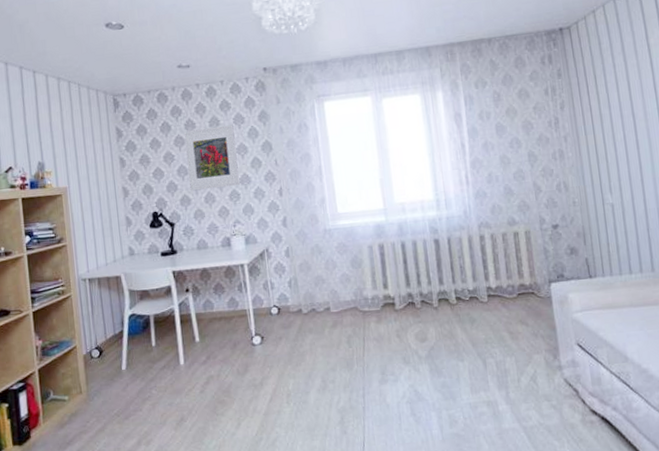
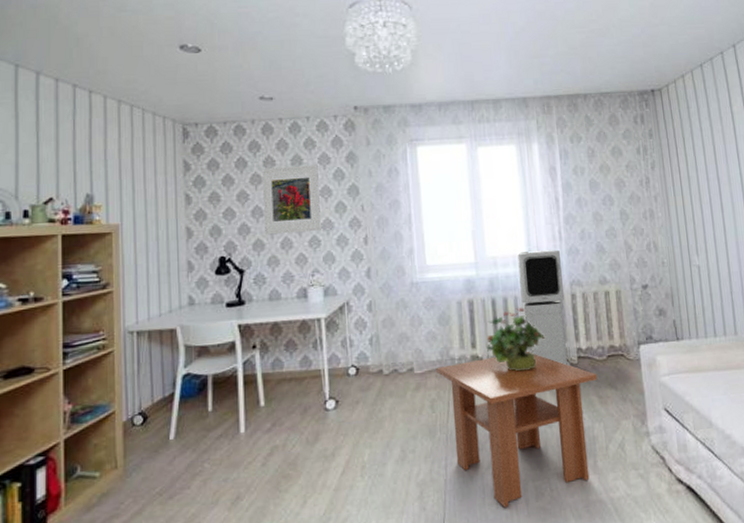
coffee table: none [351,290,508,433] -> present [436,351,598,508]
potted plant: none [397,250,454,309] -> present [486,308,545,371]
air purifier: none [425,193,480,305] -> present [517,249,570,367]

